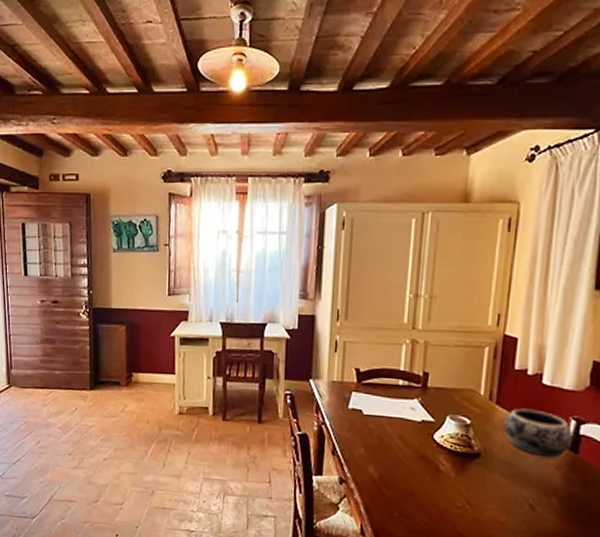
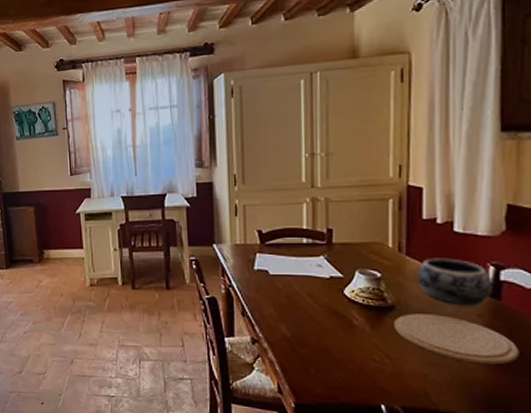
plate: none [478,462,590,516] -> present [394,313,519,365]

